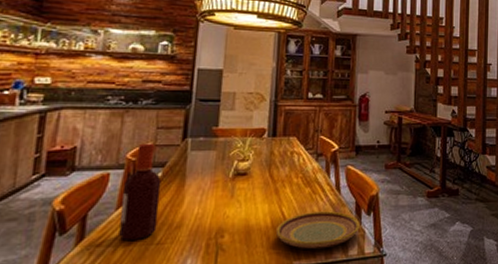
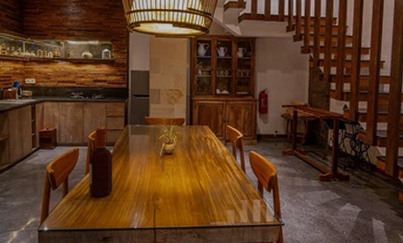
plate: present [276,211,360,250] -> none [197,186,262,215]

